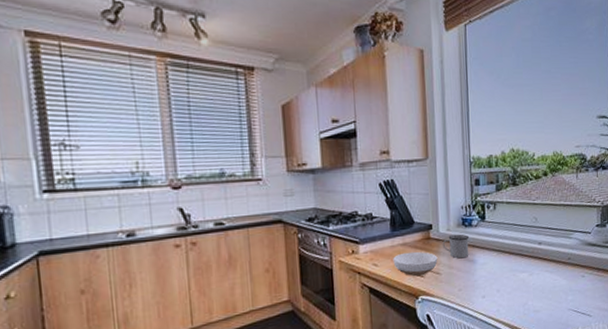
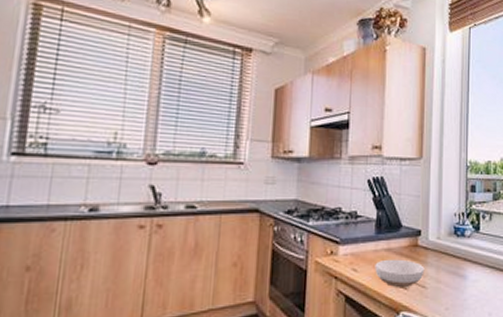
mug: present [442,234,469,259] -> none [431,244,460,272]

